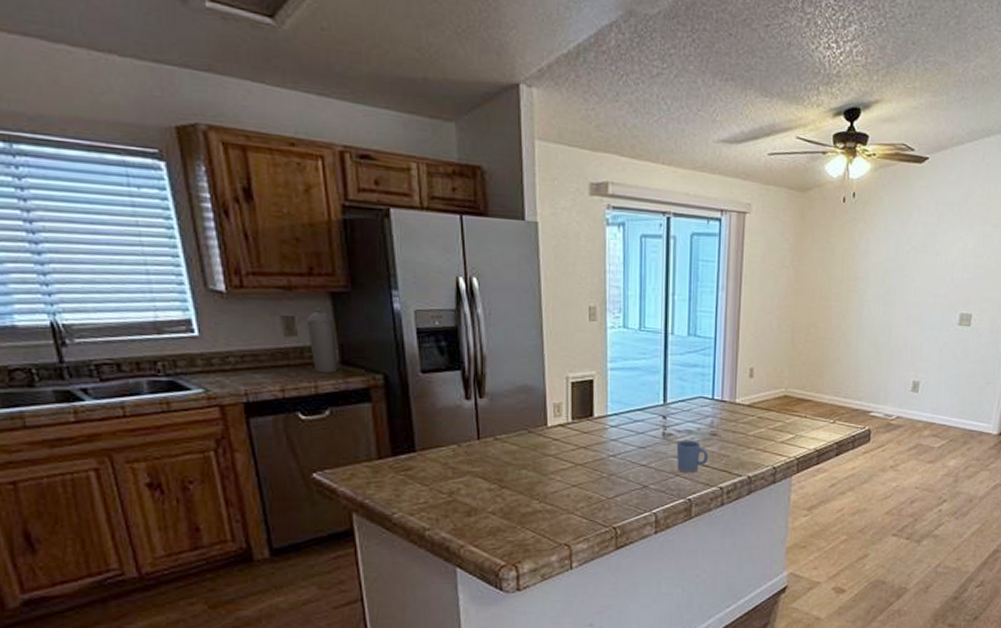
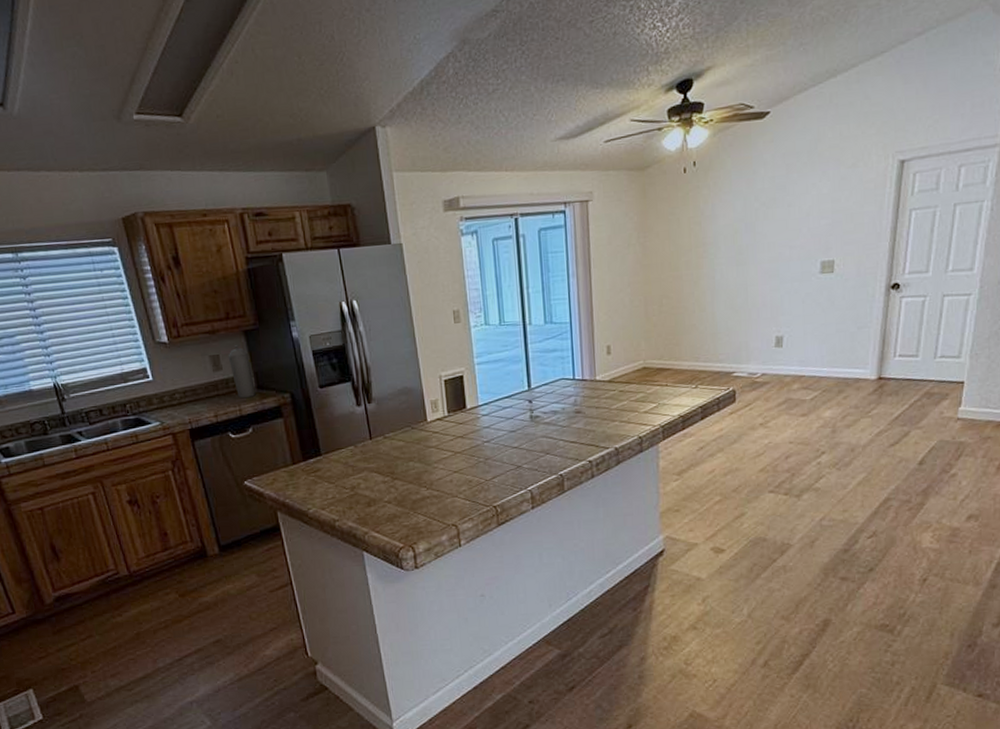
mug: present [676,441,709,473] -> none [543,420,575,451]

